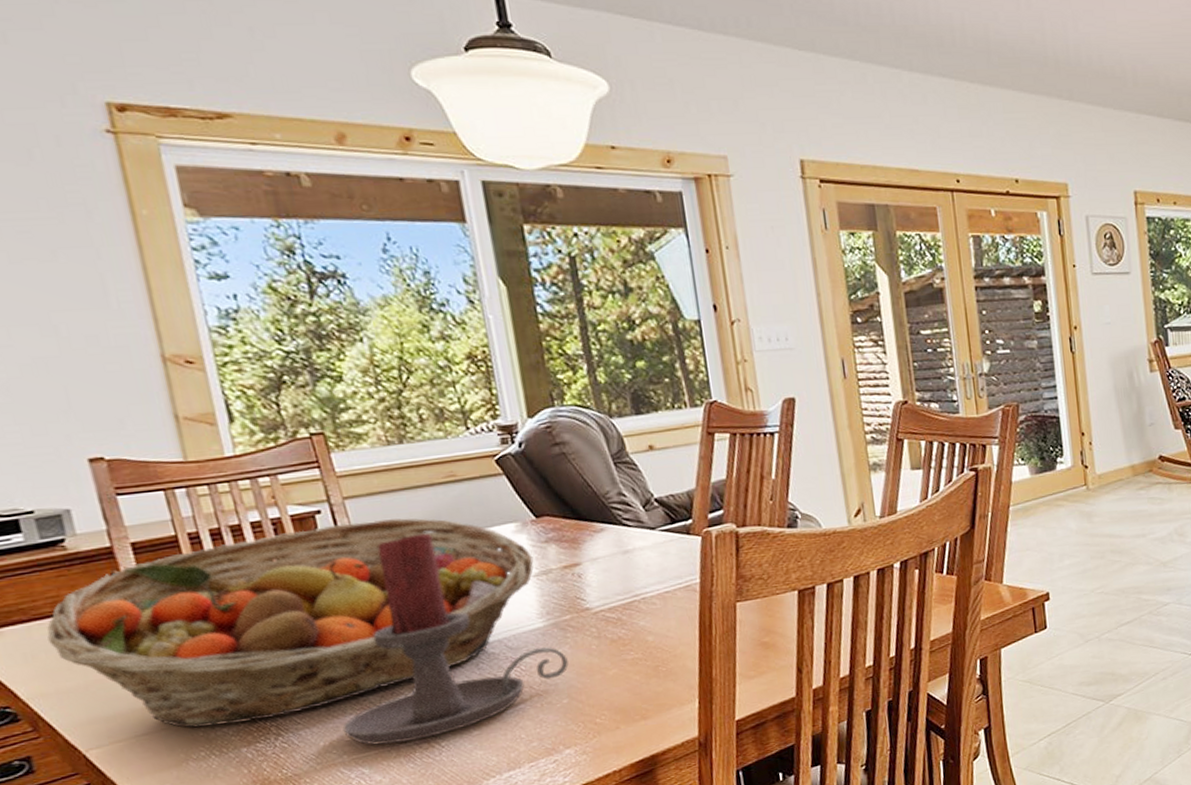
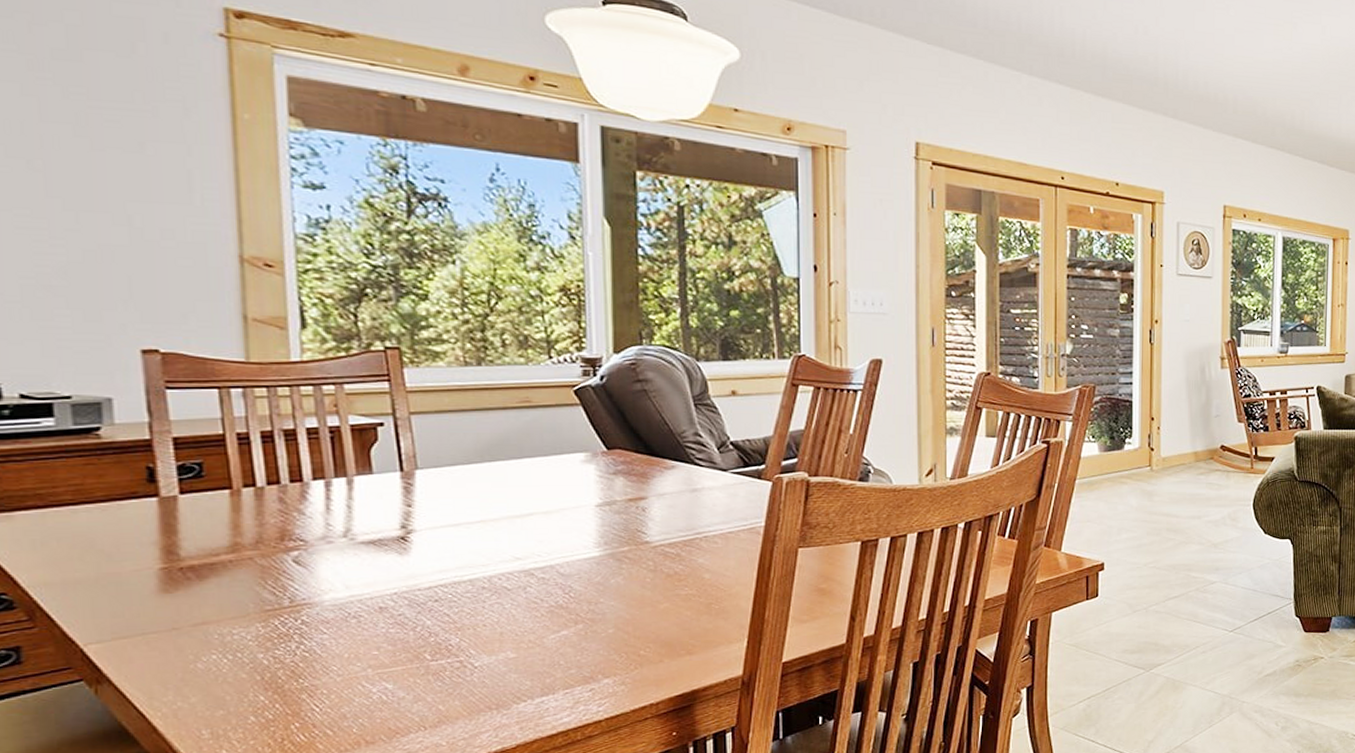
fruit basket: present [47,518,534,729] -> none [63,438,599,630]
candle holder: present [342,533,569,745] -> none [371,453,620,661]

